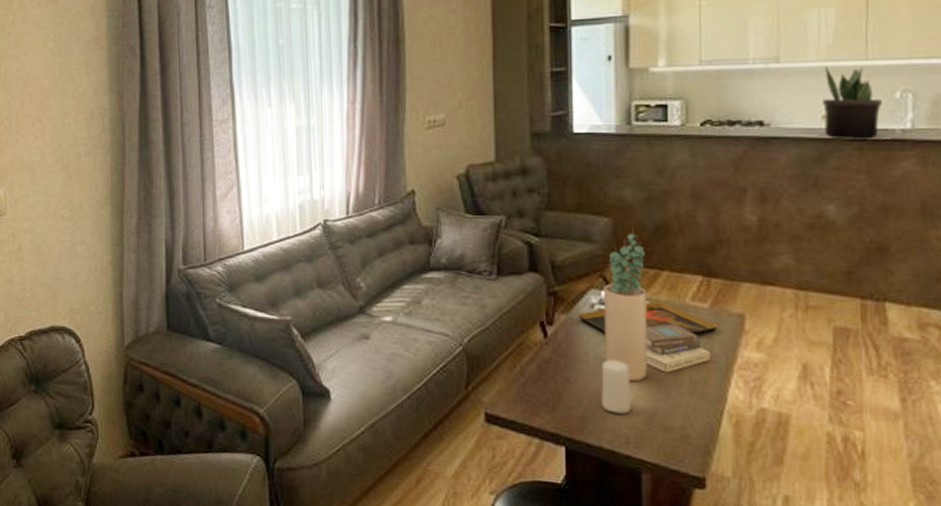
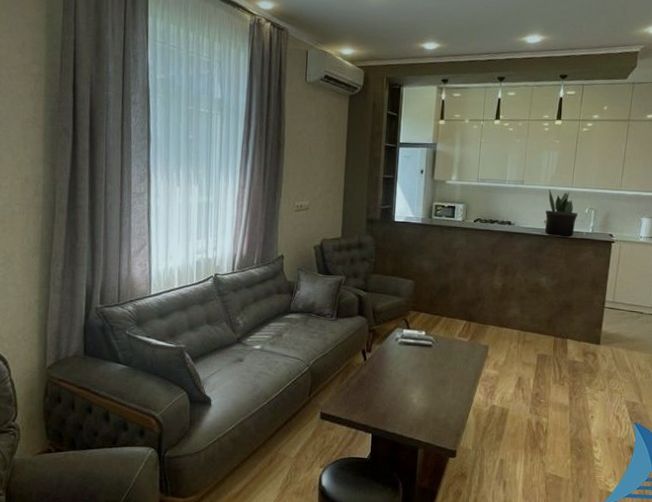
decorative tray: present [577,302,718,336] -> none [387,337,473,360]
candle: present [601,360,631,414] -> none [397,375,417,411]
vase: present [604,227,648,382] -> none [402,287,433,390]
books: present [645,324,710,373] -> none [427,351,466,384]

